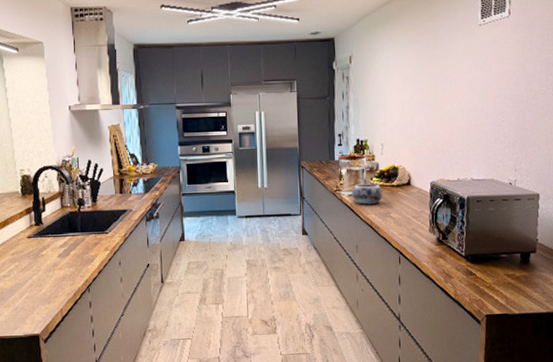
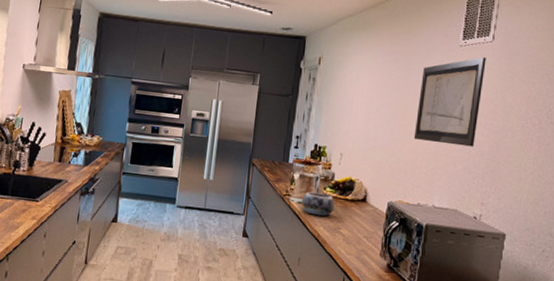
wall art: none [446,33,505,121] -> present [413,57,486,147]

